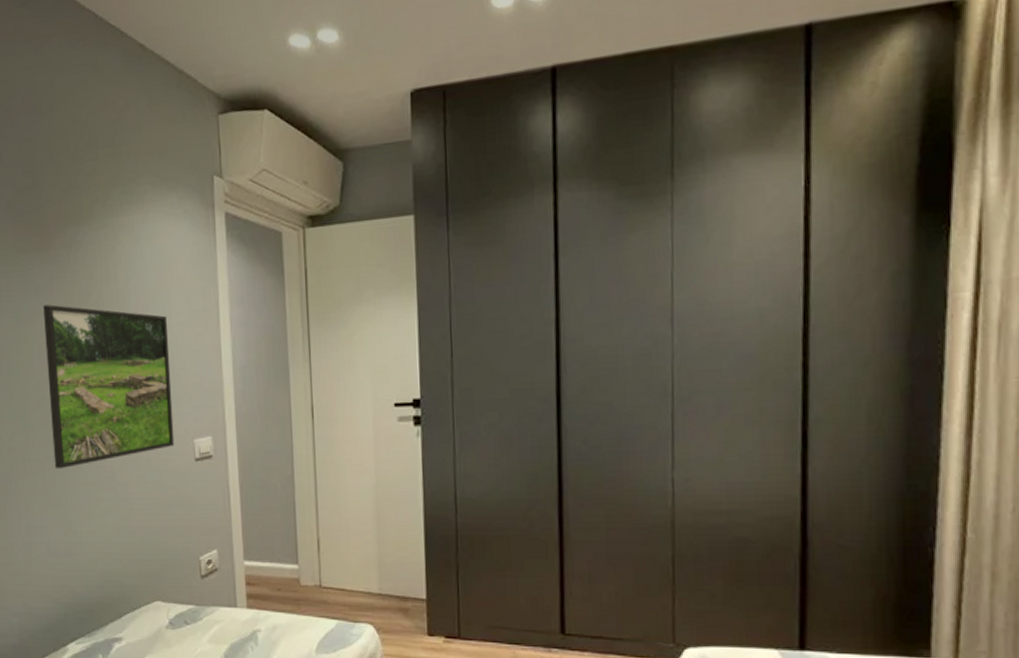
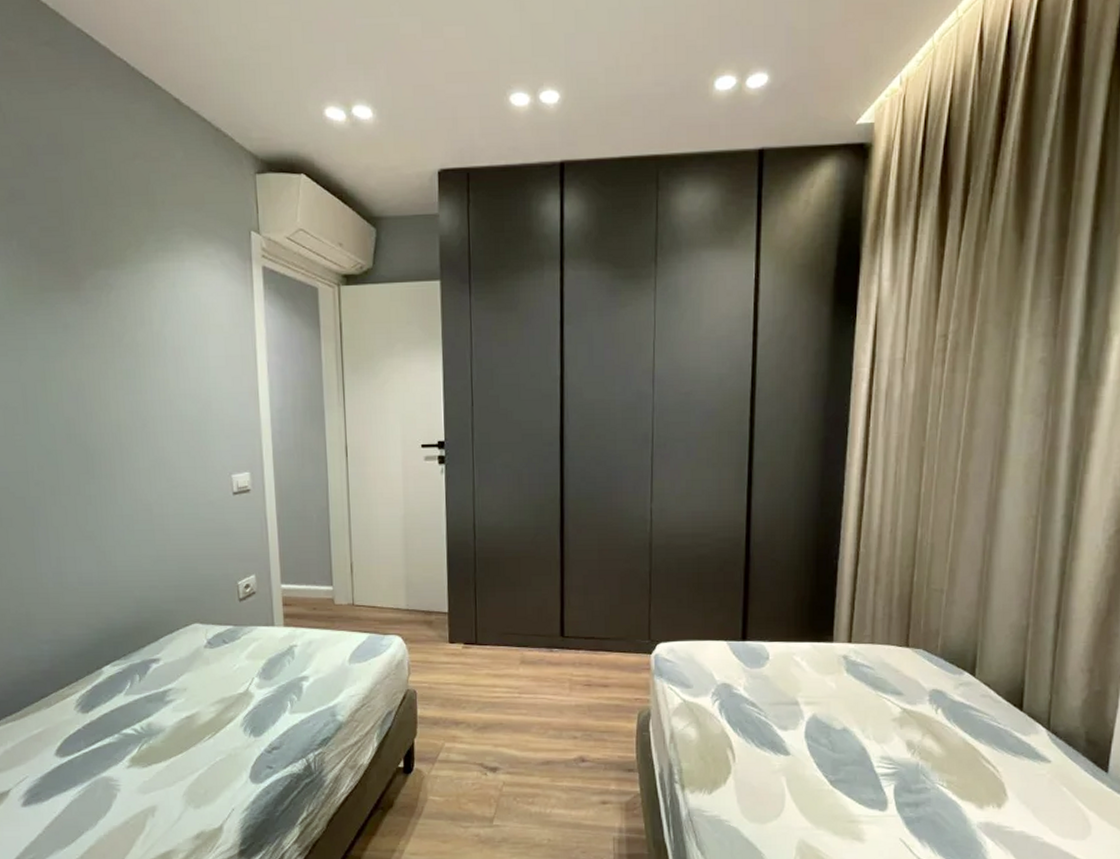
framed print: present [43,304,175,469] -> none [73,344,212,503]

